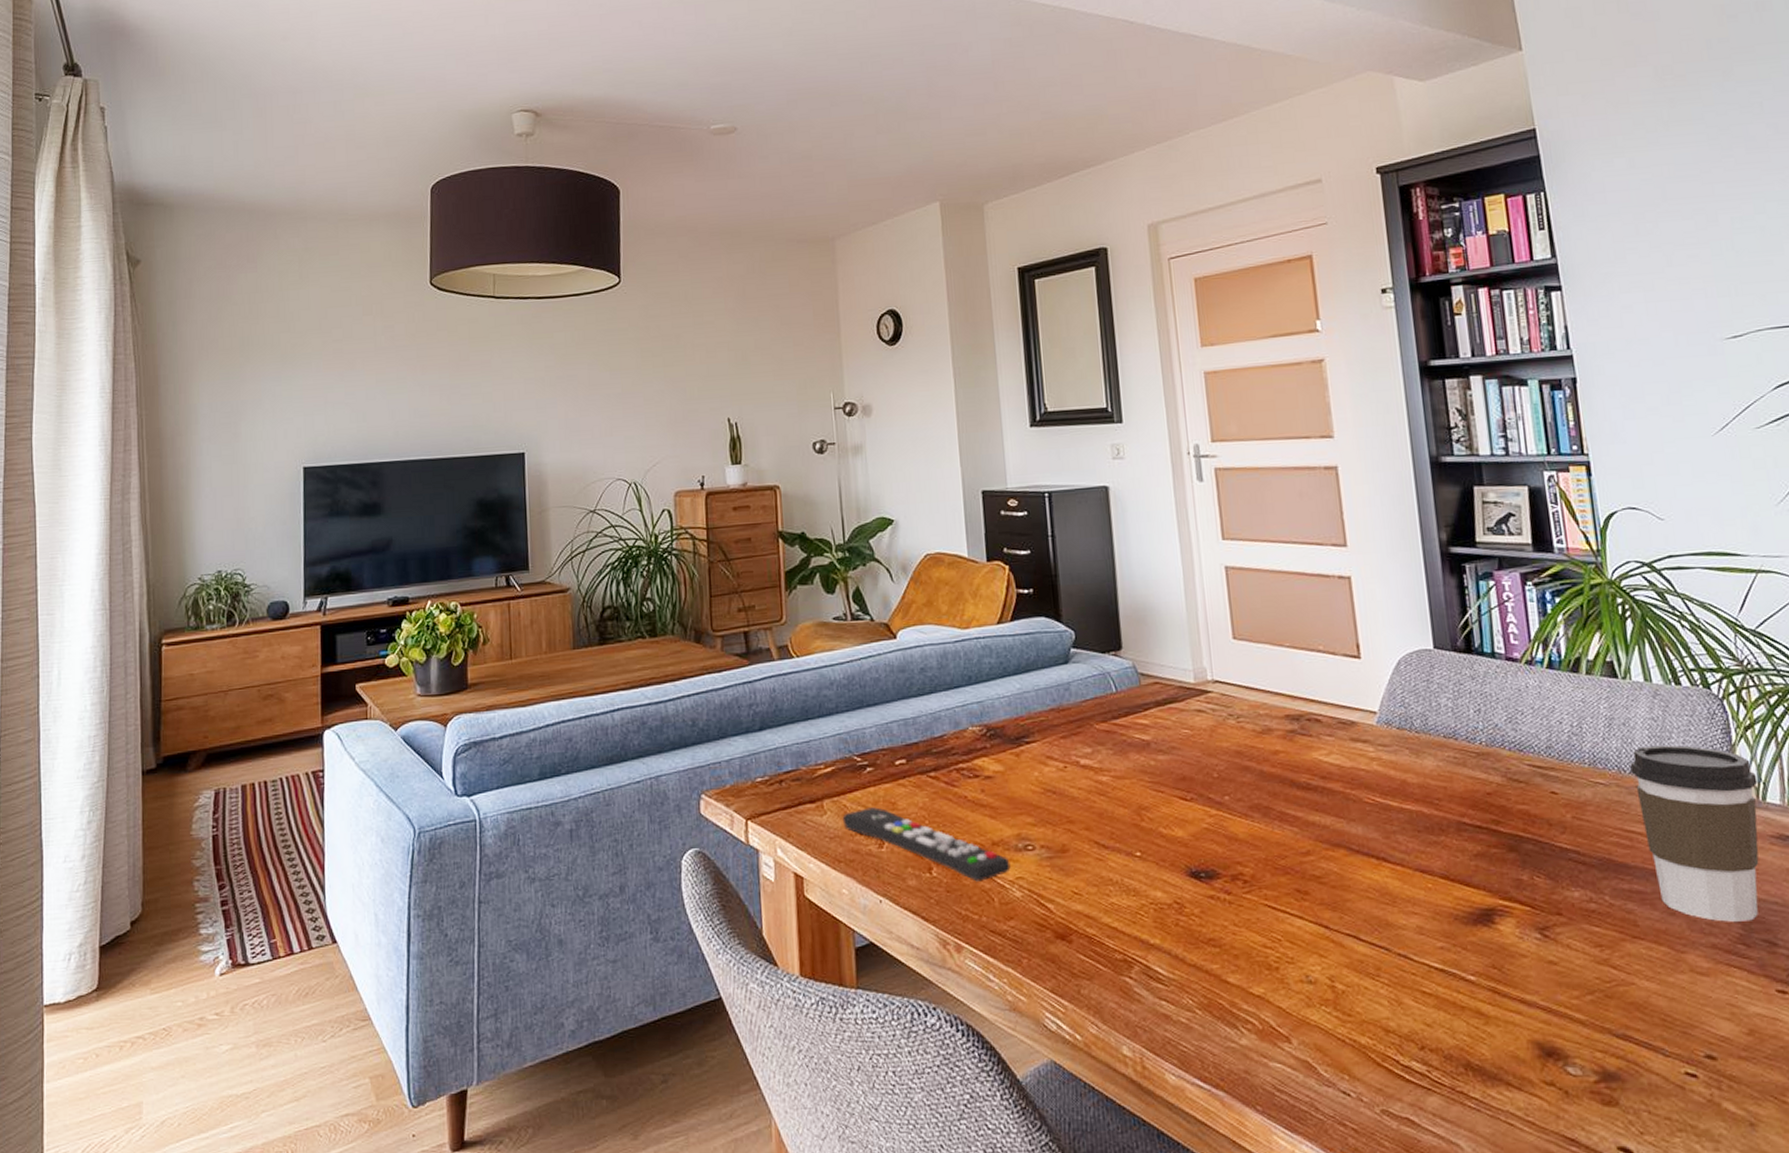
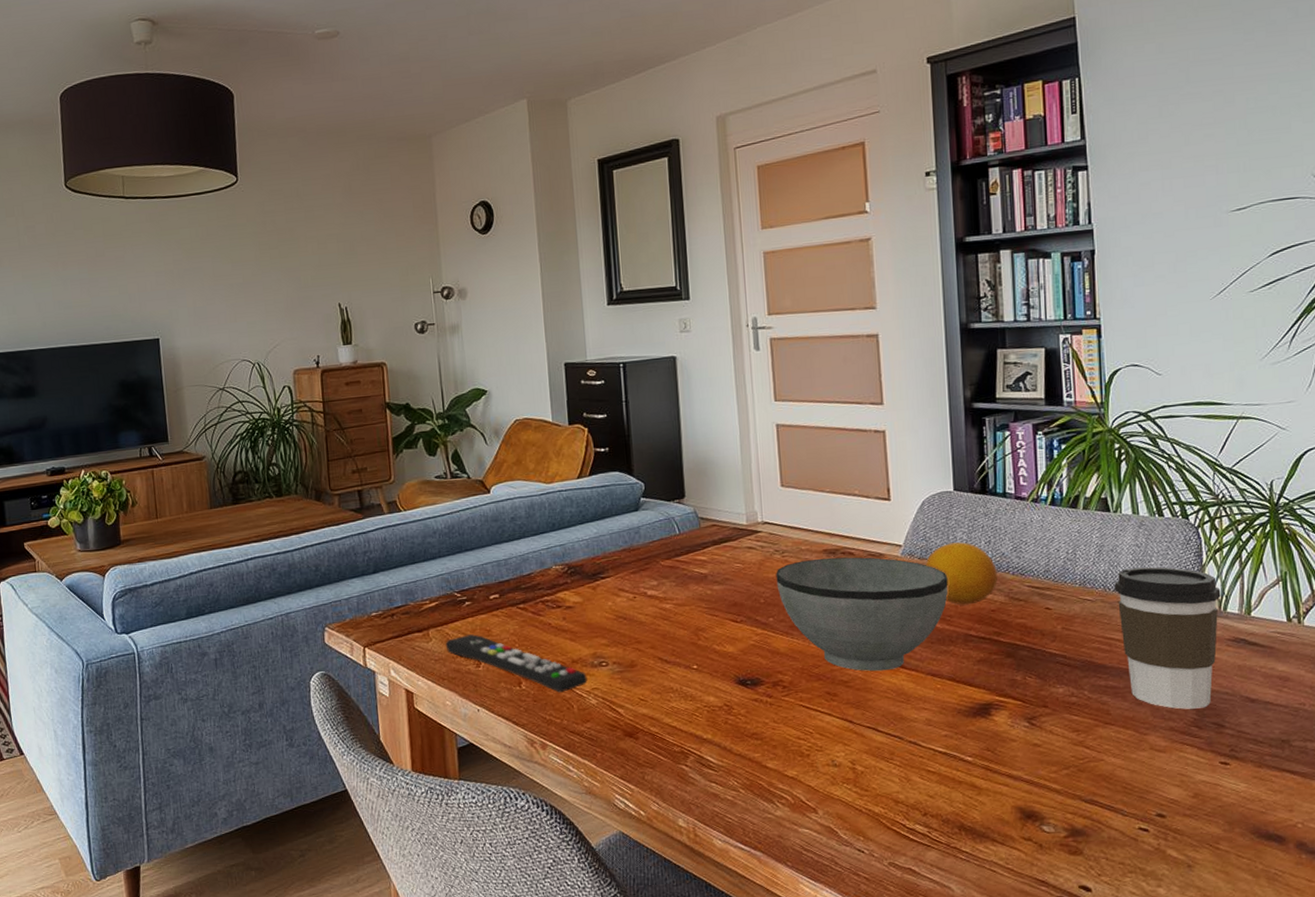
bowl: none [1230,724,1435,865] -> present [776,557,949,672]
fruit: none [1405,710,1492,786] -> present [925,542,998,605]

